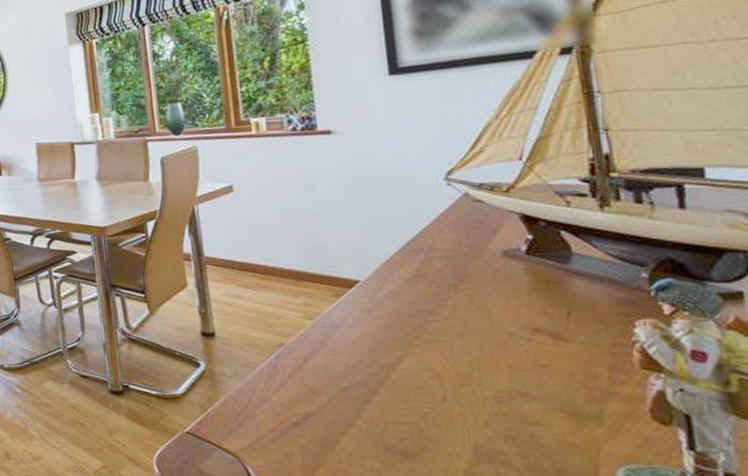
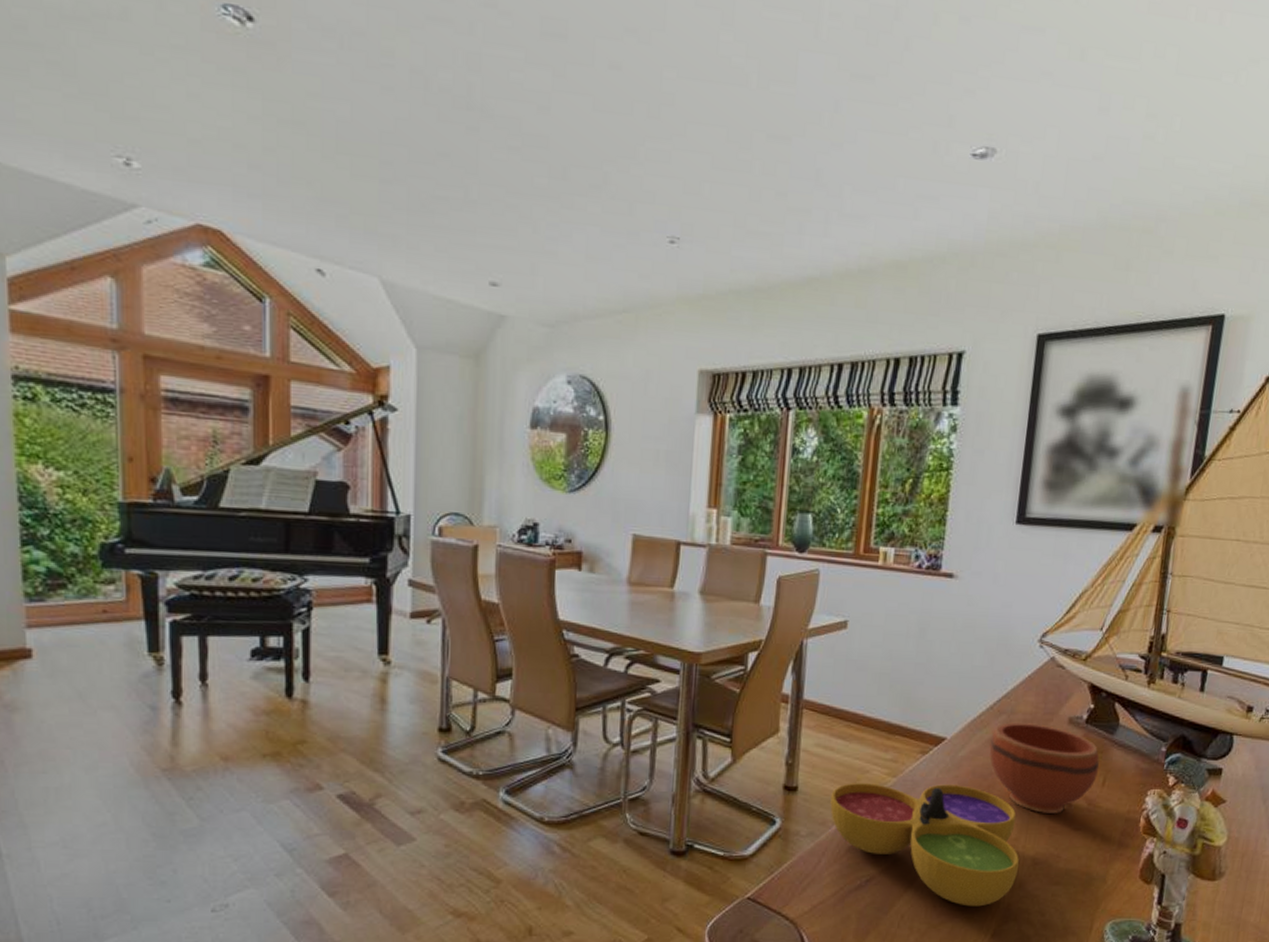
decorative bowl: none [249,324,480,447] -> present [830,783,1020,907]
bowl: none [411,259,558,350] -> present [989,722,1100,814]

